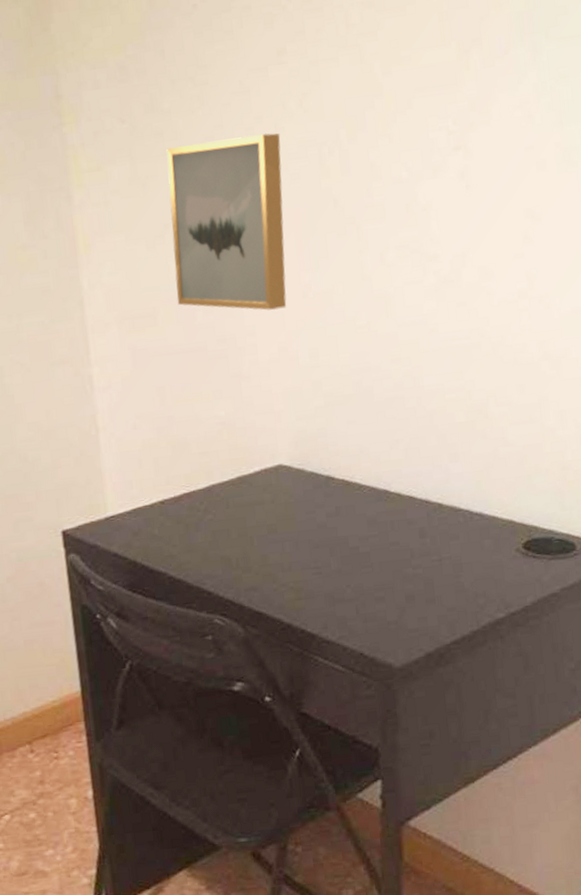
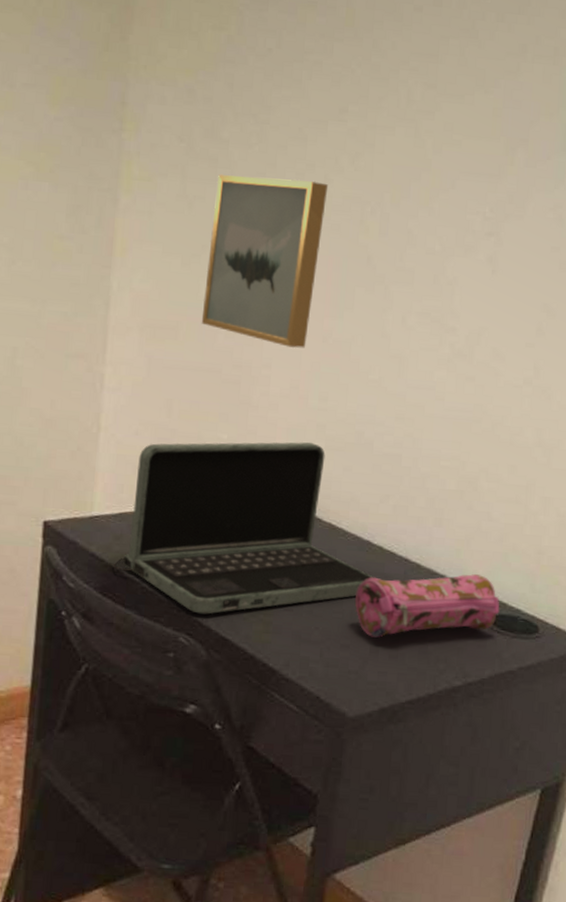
laptop: none [136,402,398,593] -> present [113,441,374,615]
pencil case: none [381,502,532,585] -> present [354,574,500,638]

